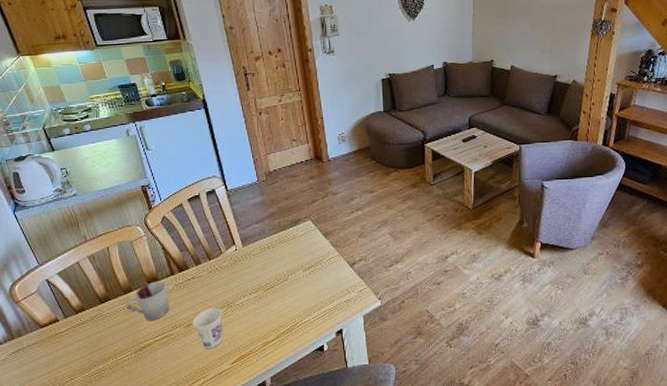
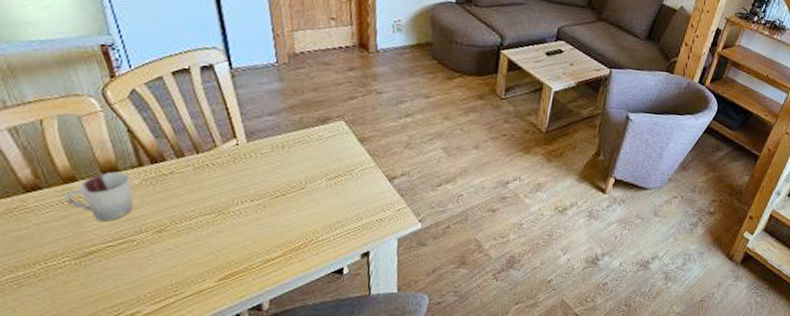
cup: present [192,307,223,349] -> none [165,212,209,261]

